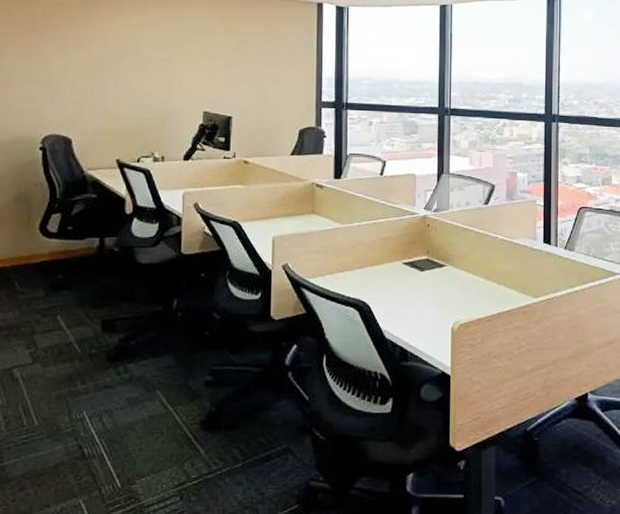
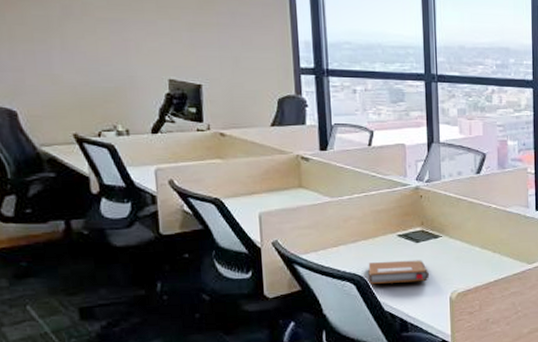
notebook: none [372,288,432,311] -> present [368,260,429,284]

